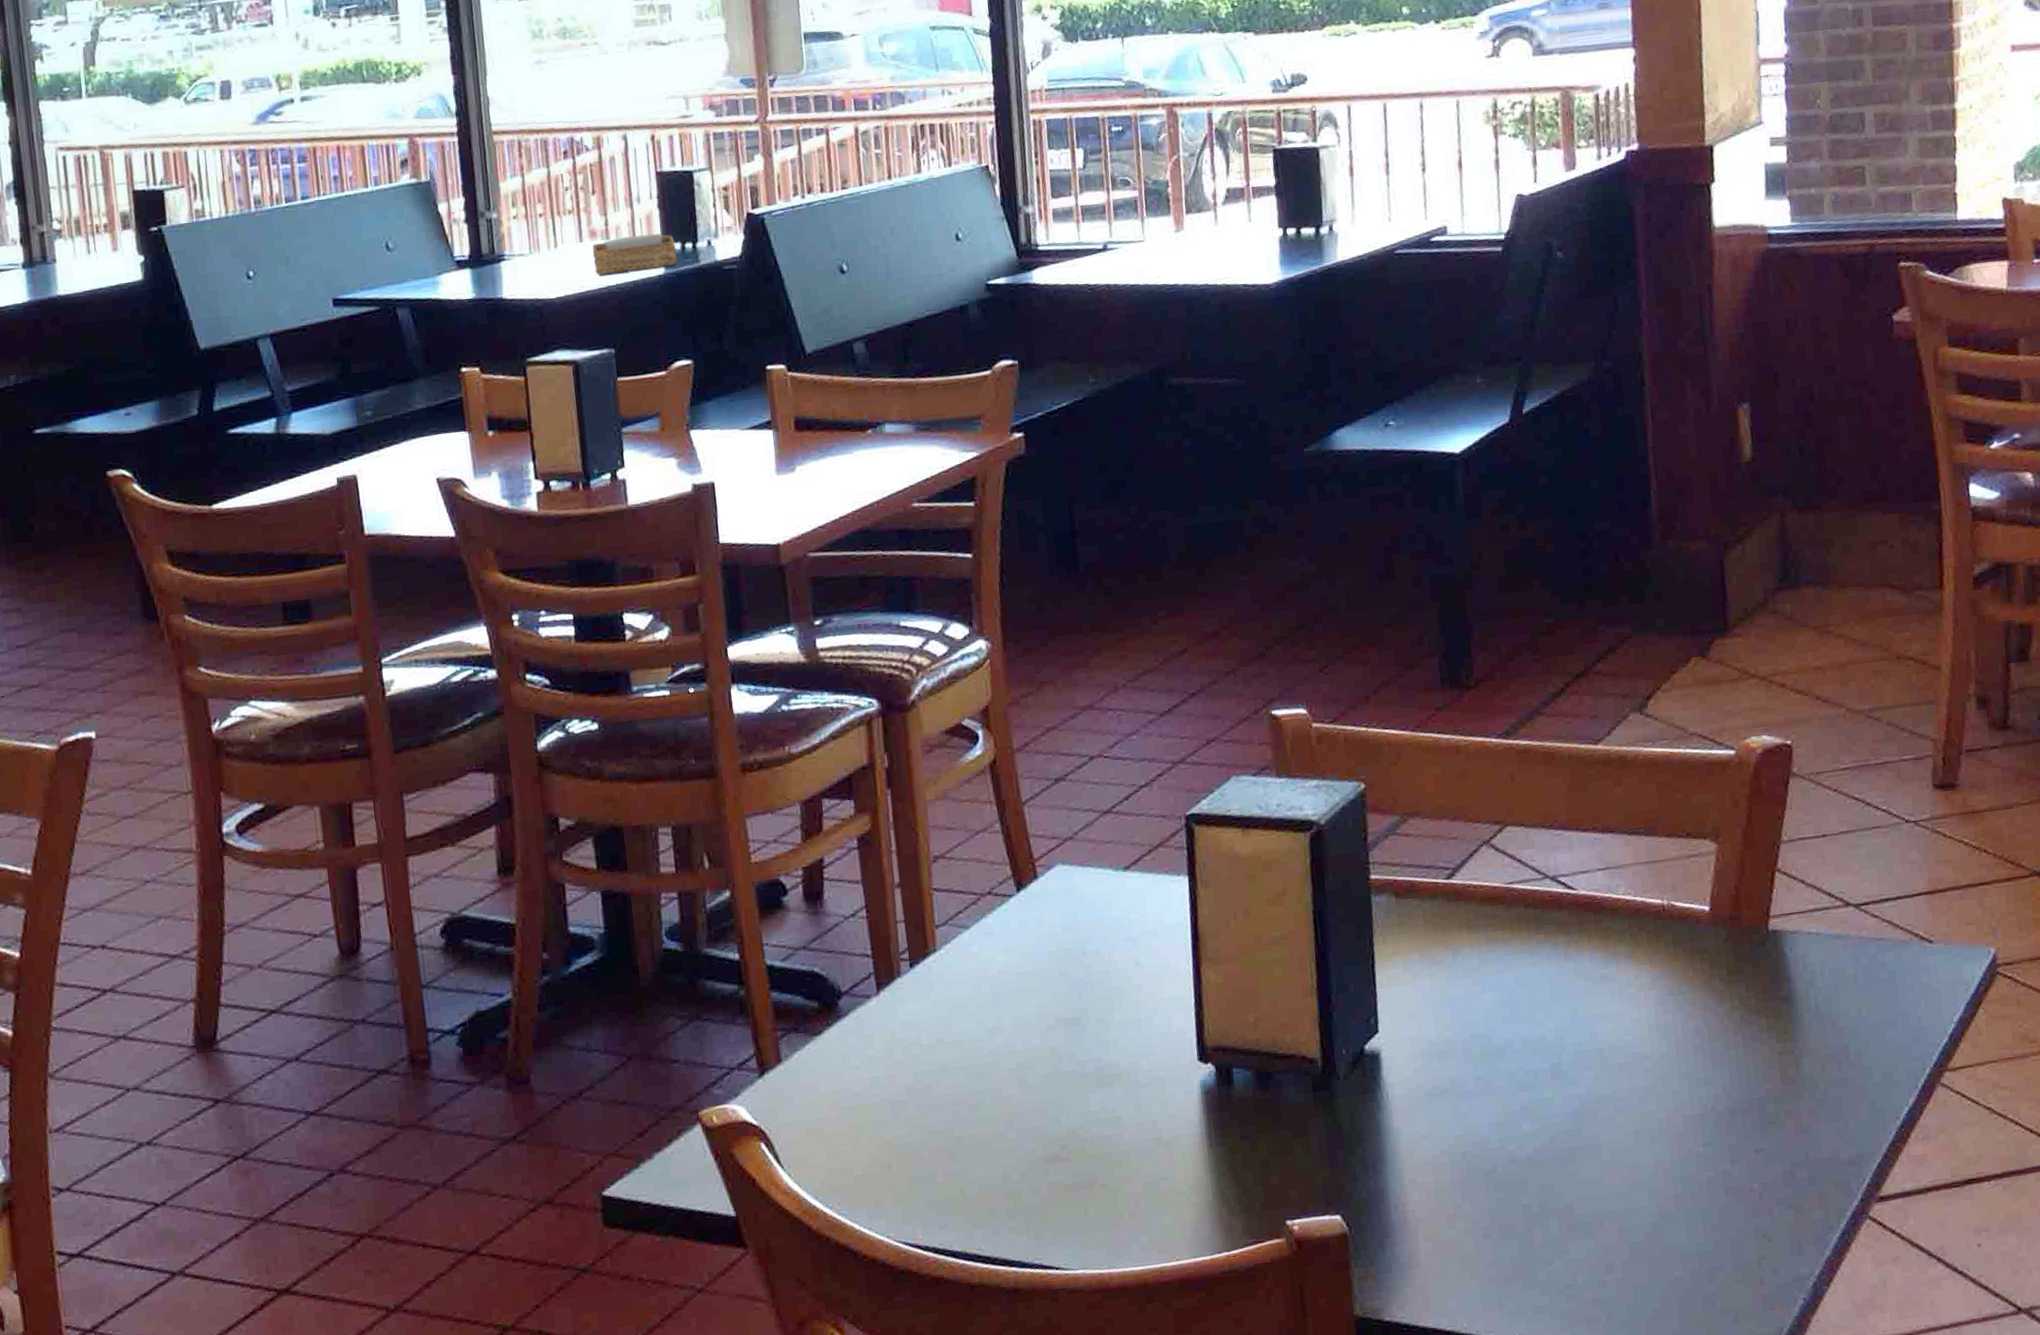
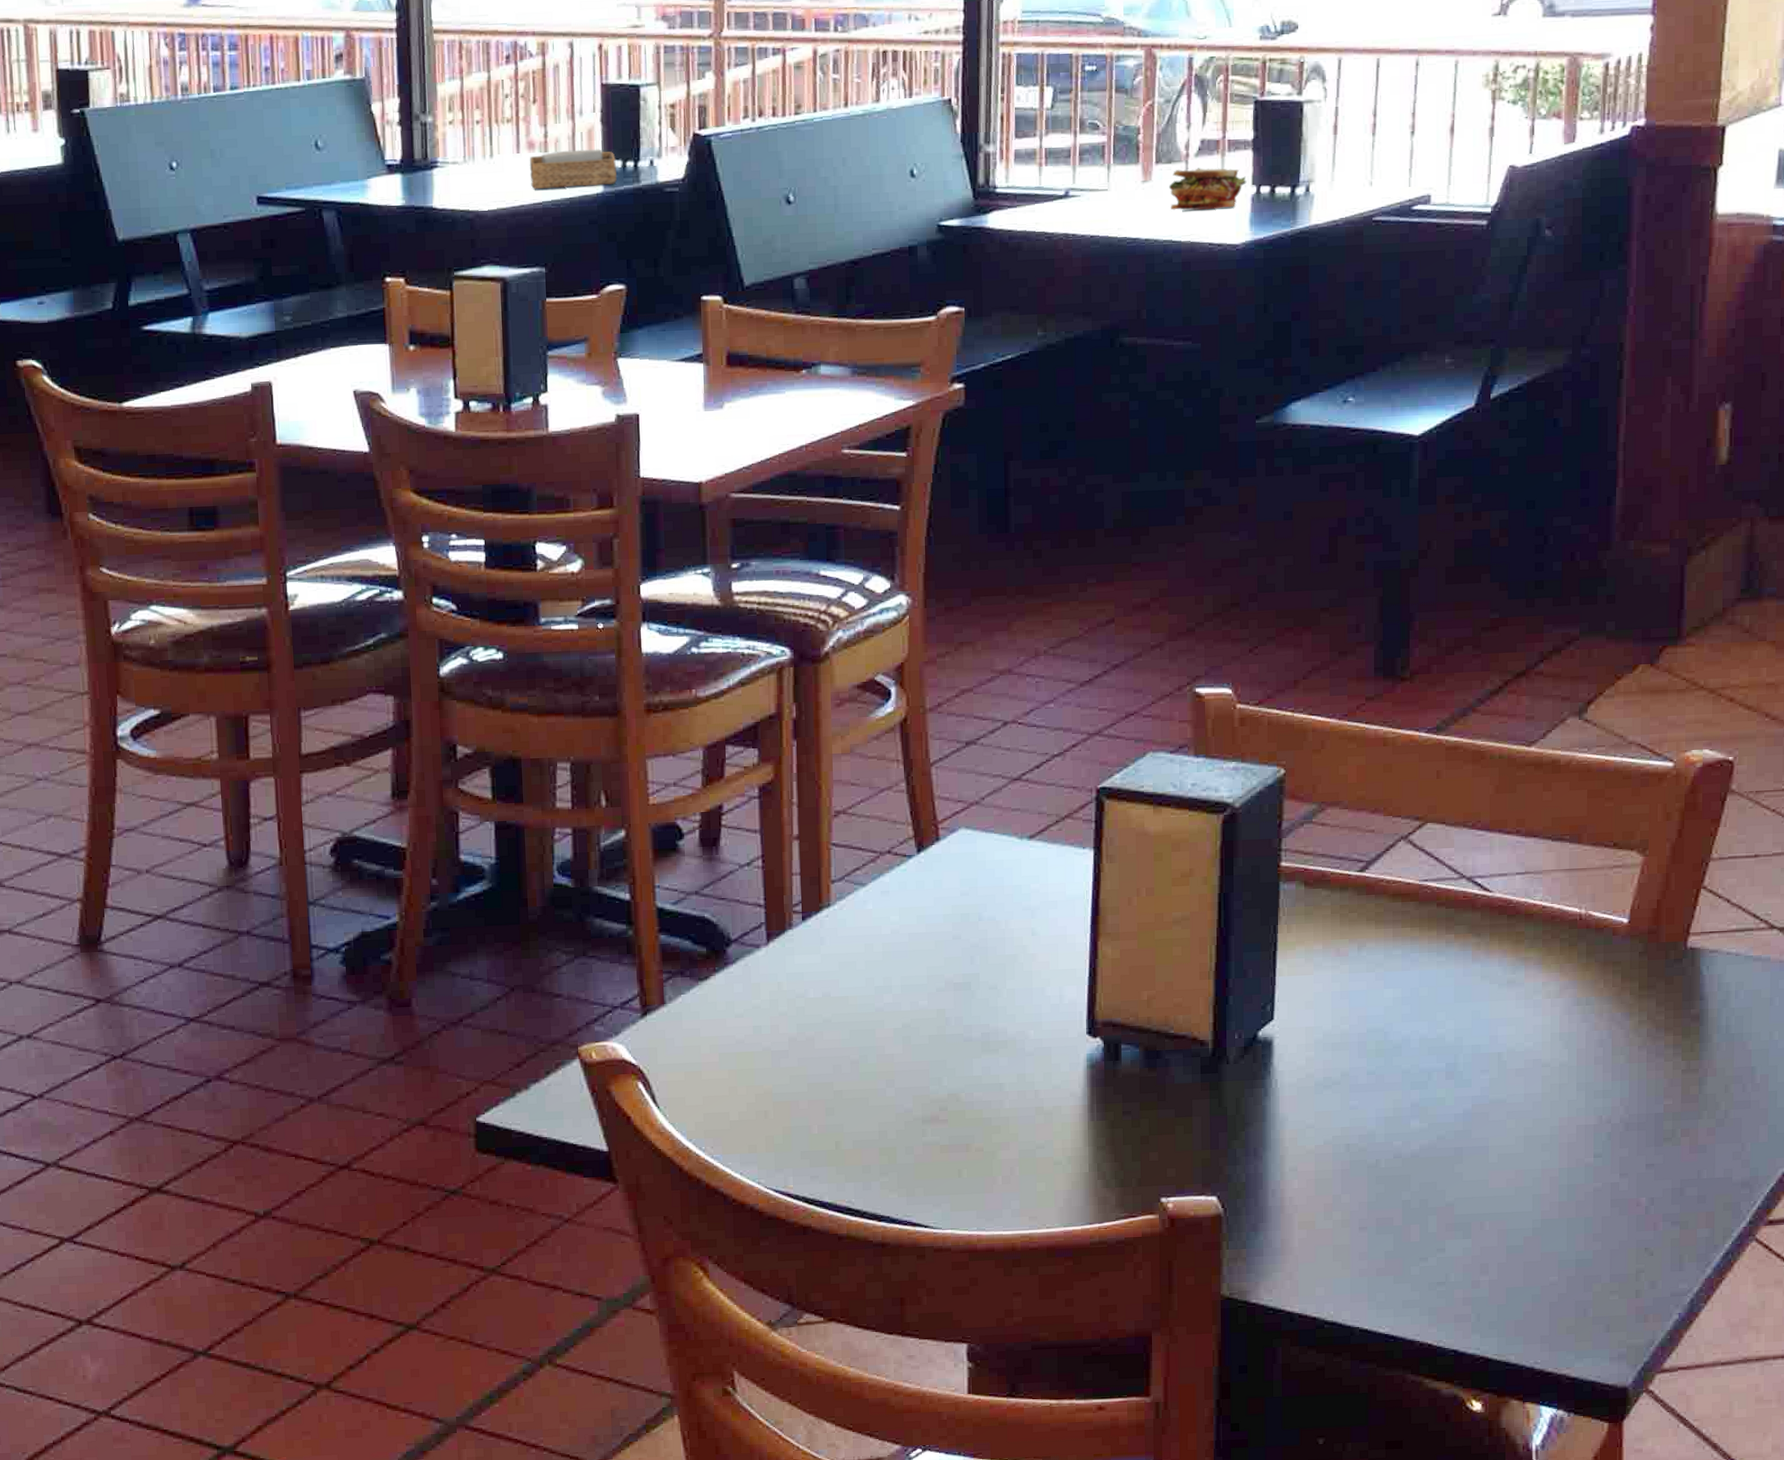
sandwich: none [1200,213,1274,257] -> present [1168,168,1247,211]

